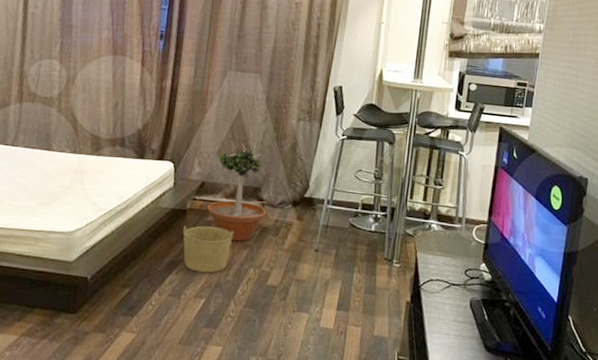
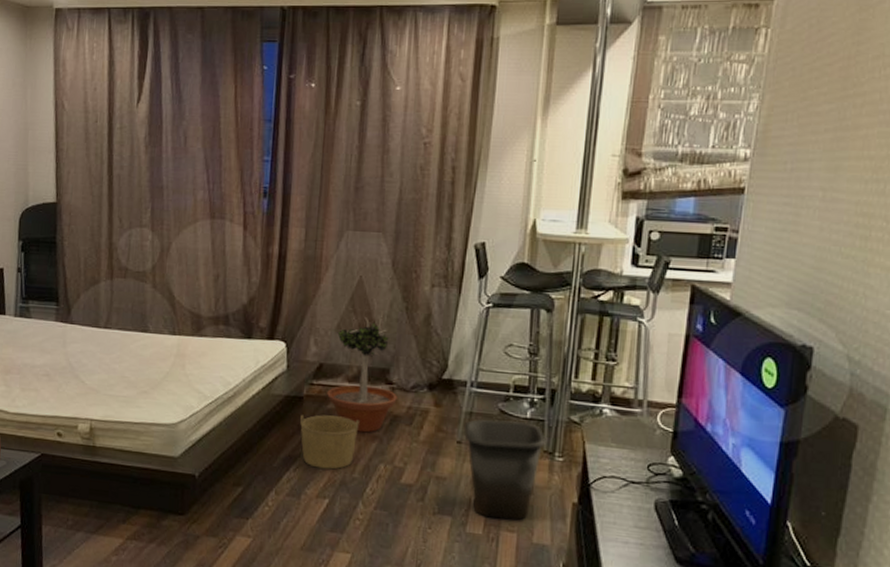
waste bin: none [320,231,387,317] -> present [463,419,546,521]

